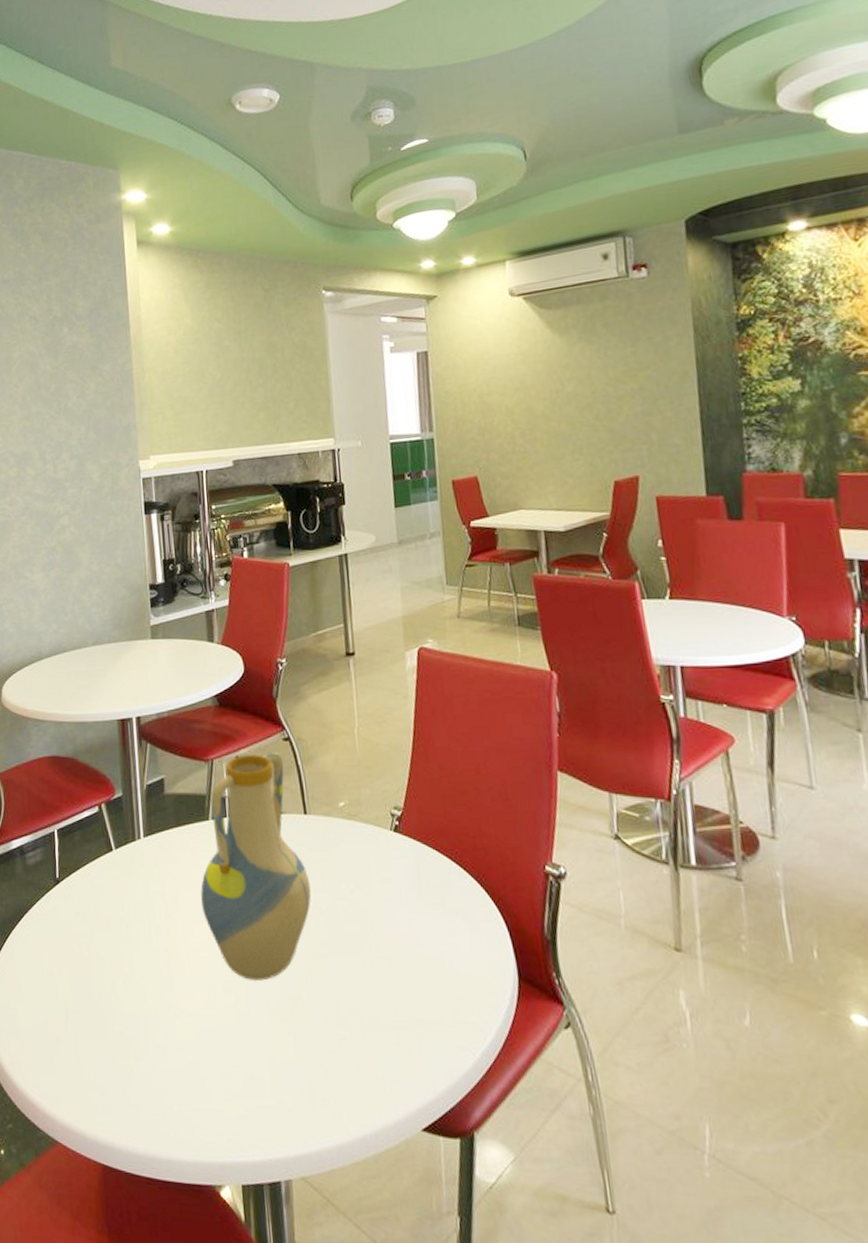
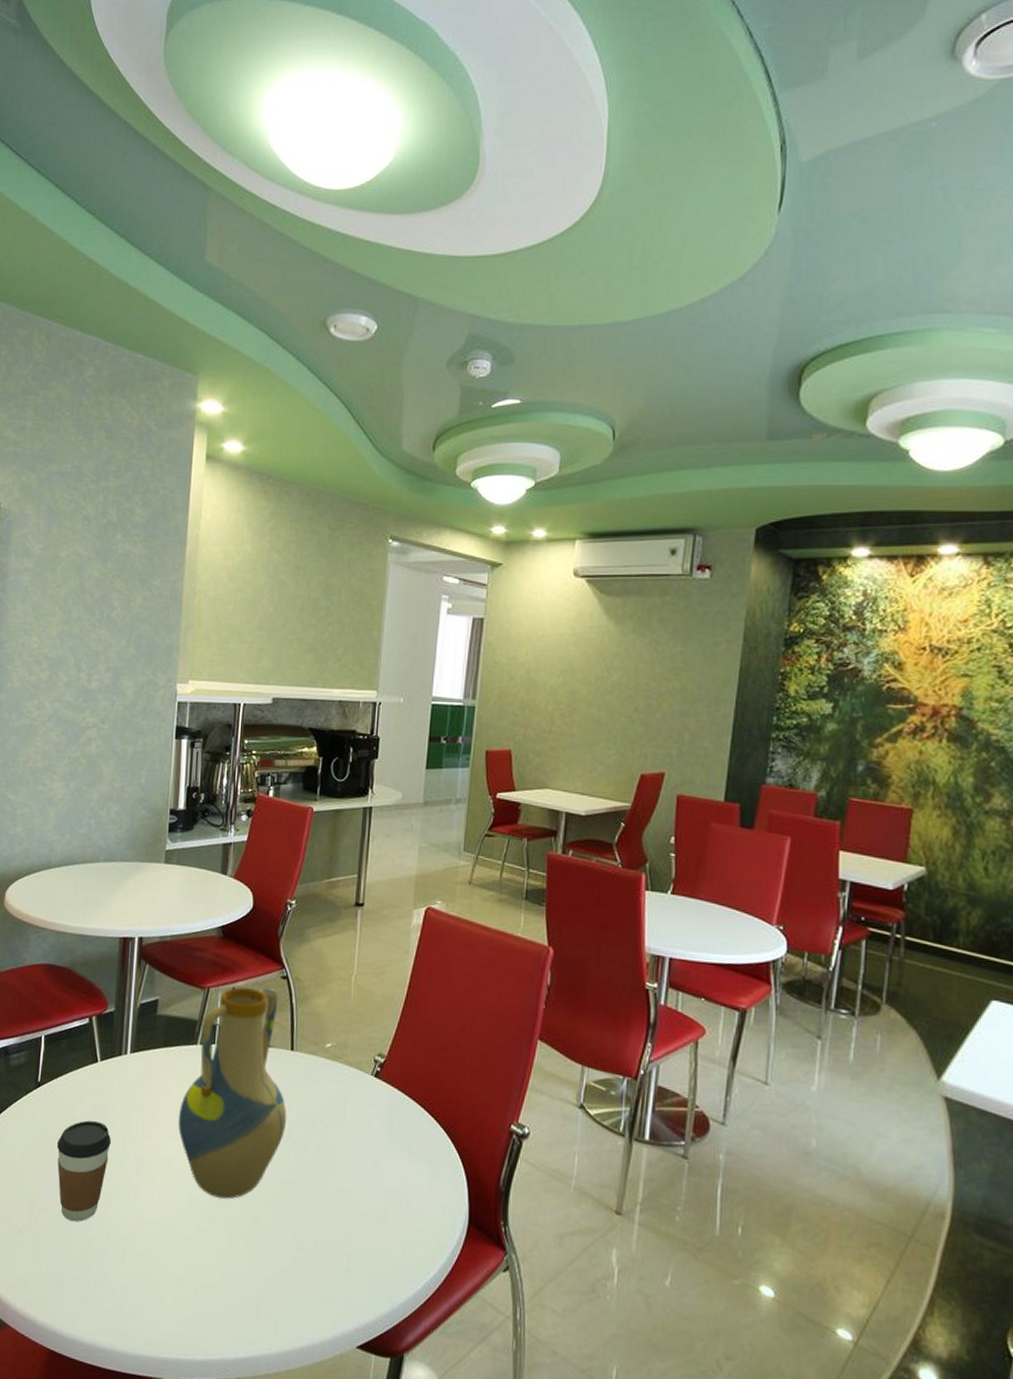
coffee cup: none [83,912,138,1023] -> present [57,1120,112,1222]

